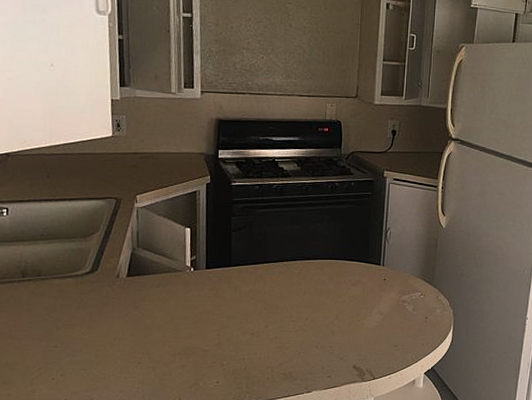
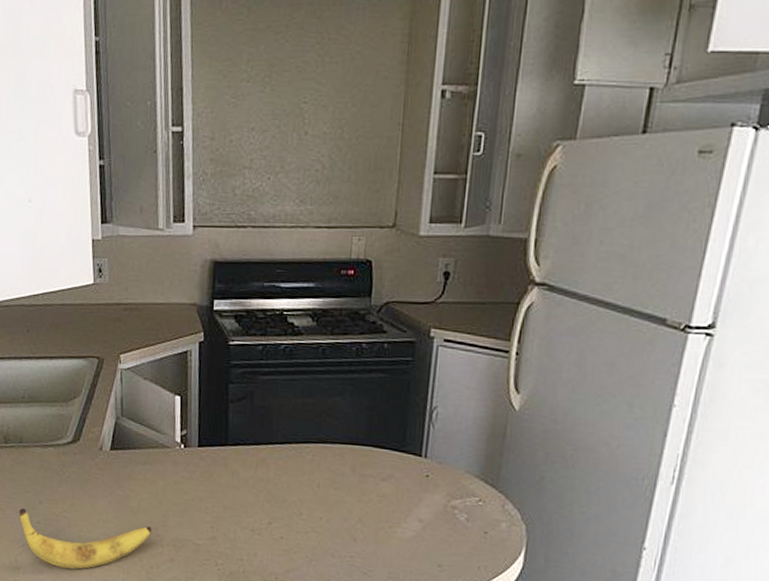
banana: none [36,336,165,385] -> present [19,508,153,569]

